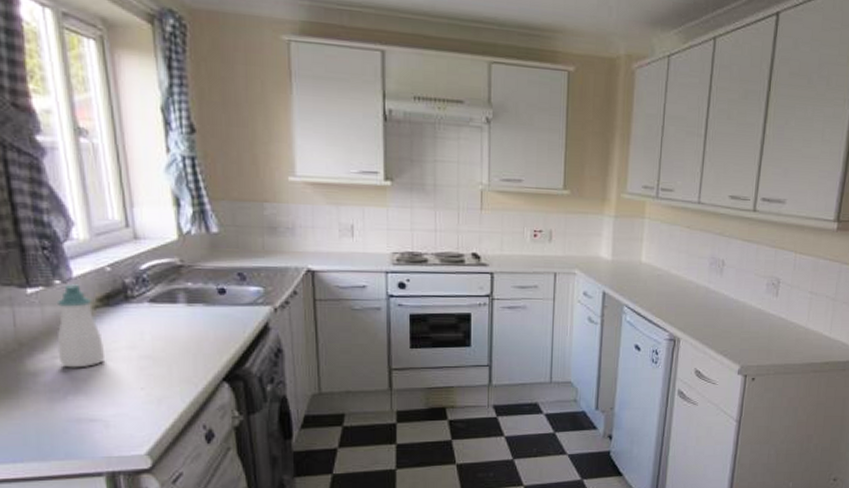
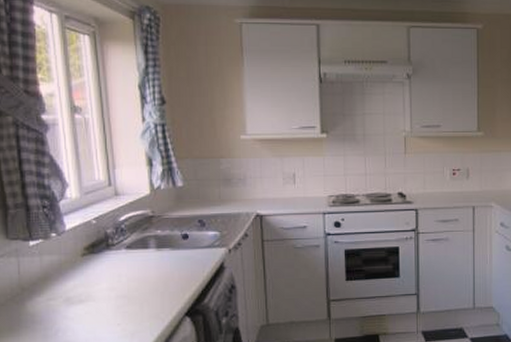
soap bottle: present [56,284,106,368] -> none [51,236,90,308]

